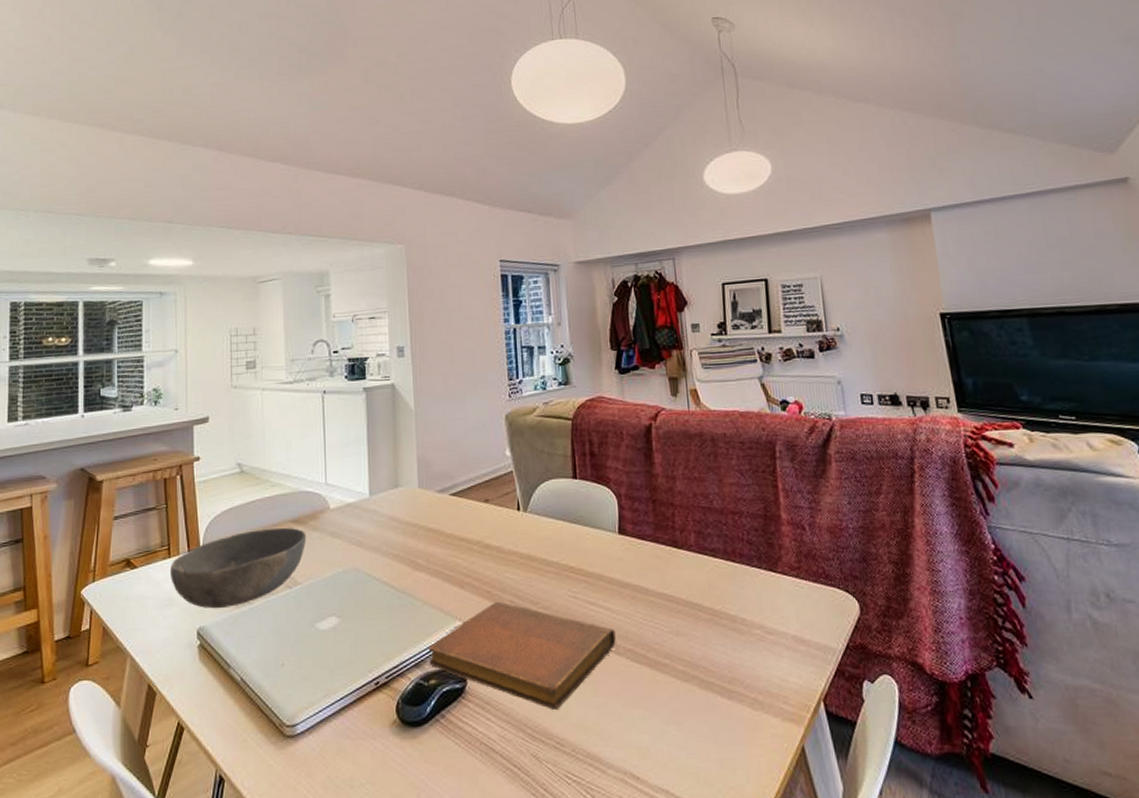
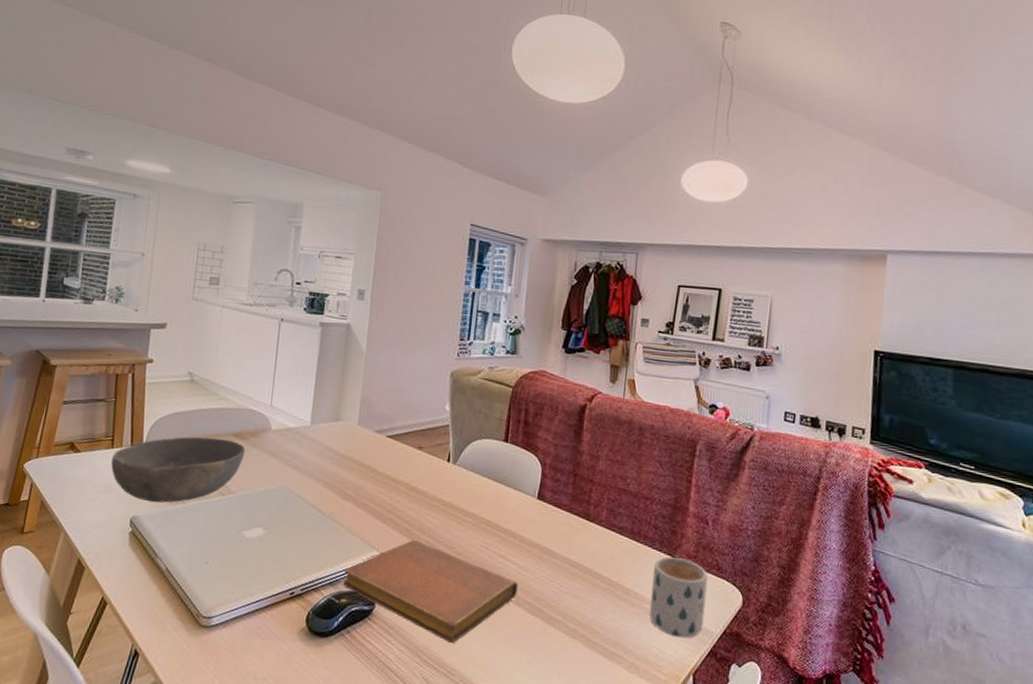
mug: none [756,571,823,661] -> present [650,556,708,638]

